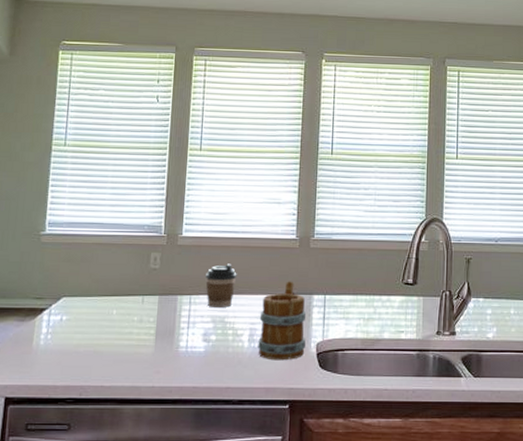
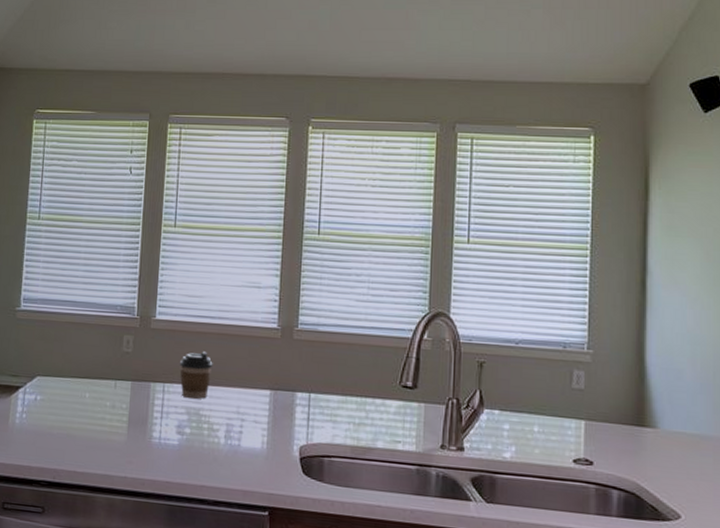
mug: present [258,281,307,361] -> none [235,374,289,463]

